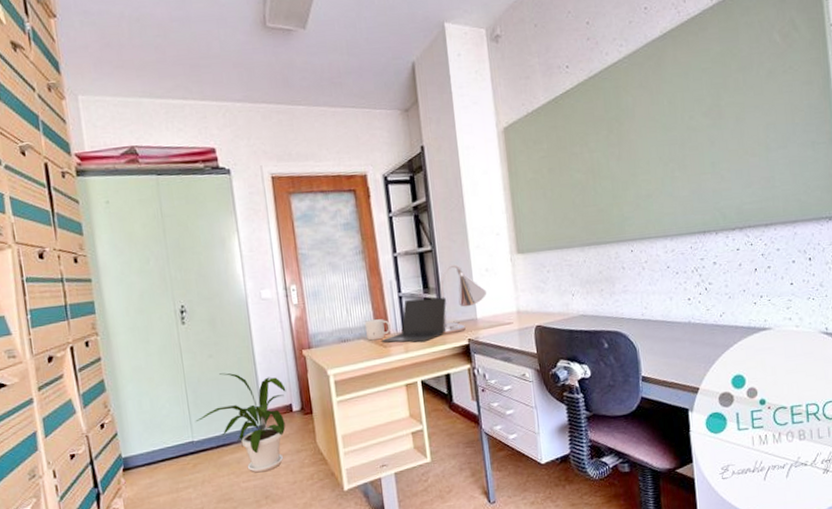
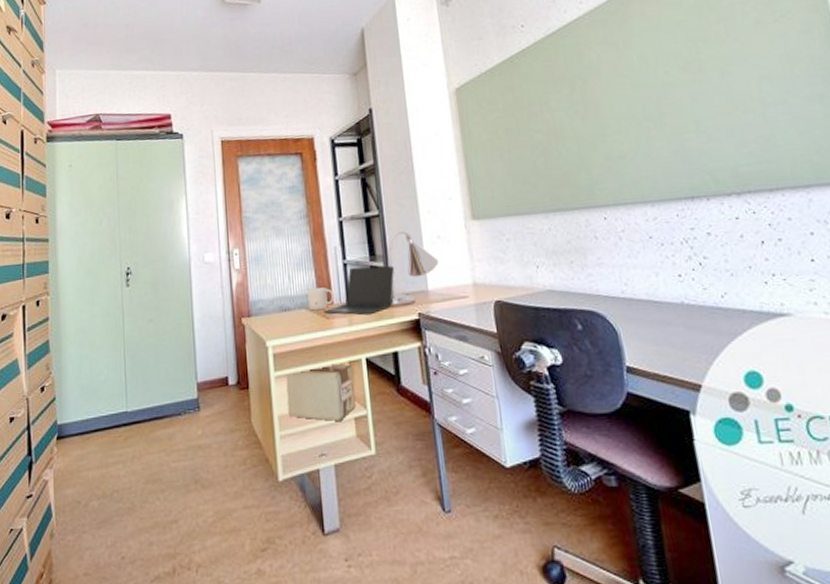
house plant: present [195,373,286,473] -> none [130,339,223,452]
box: none [347,386,413,437] -> present [286,363,356,422]

